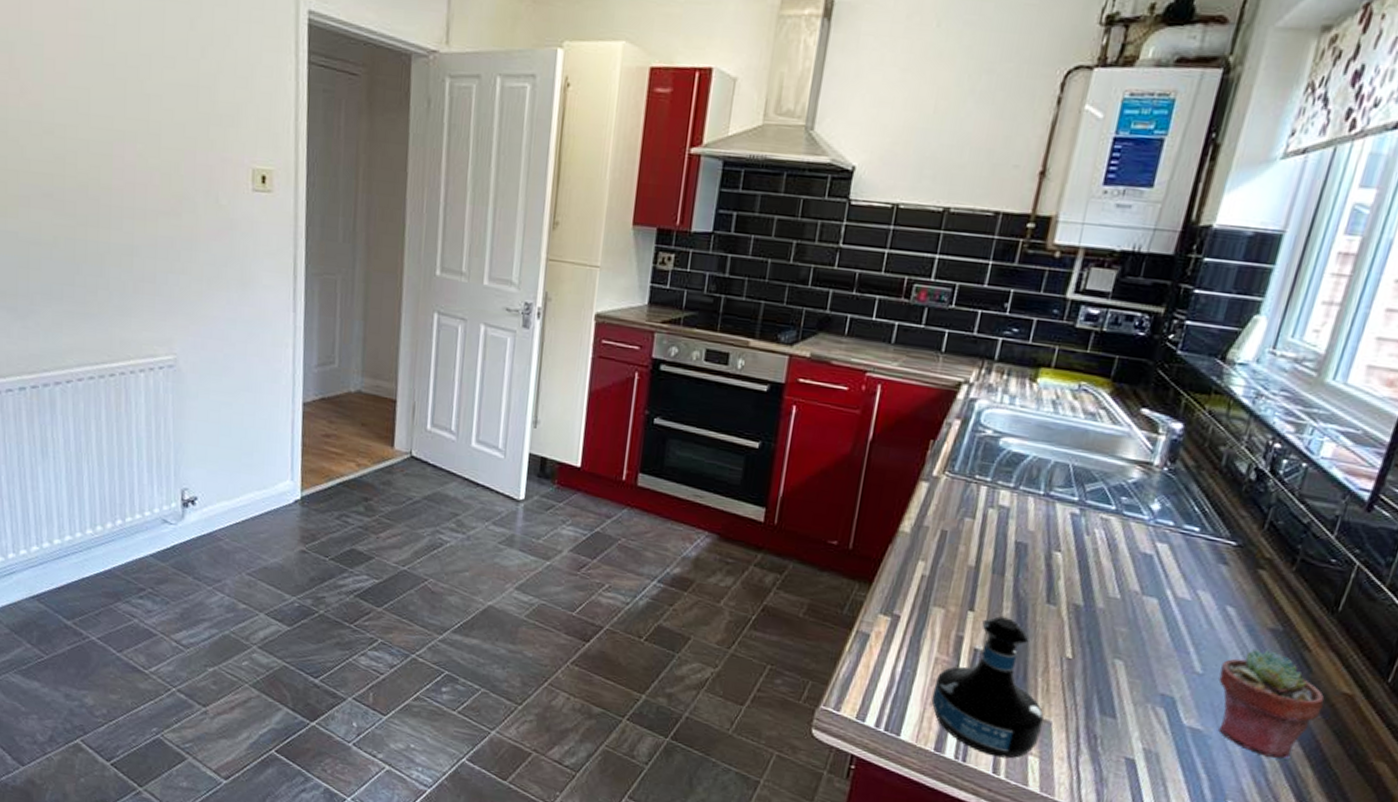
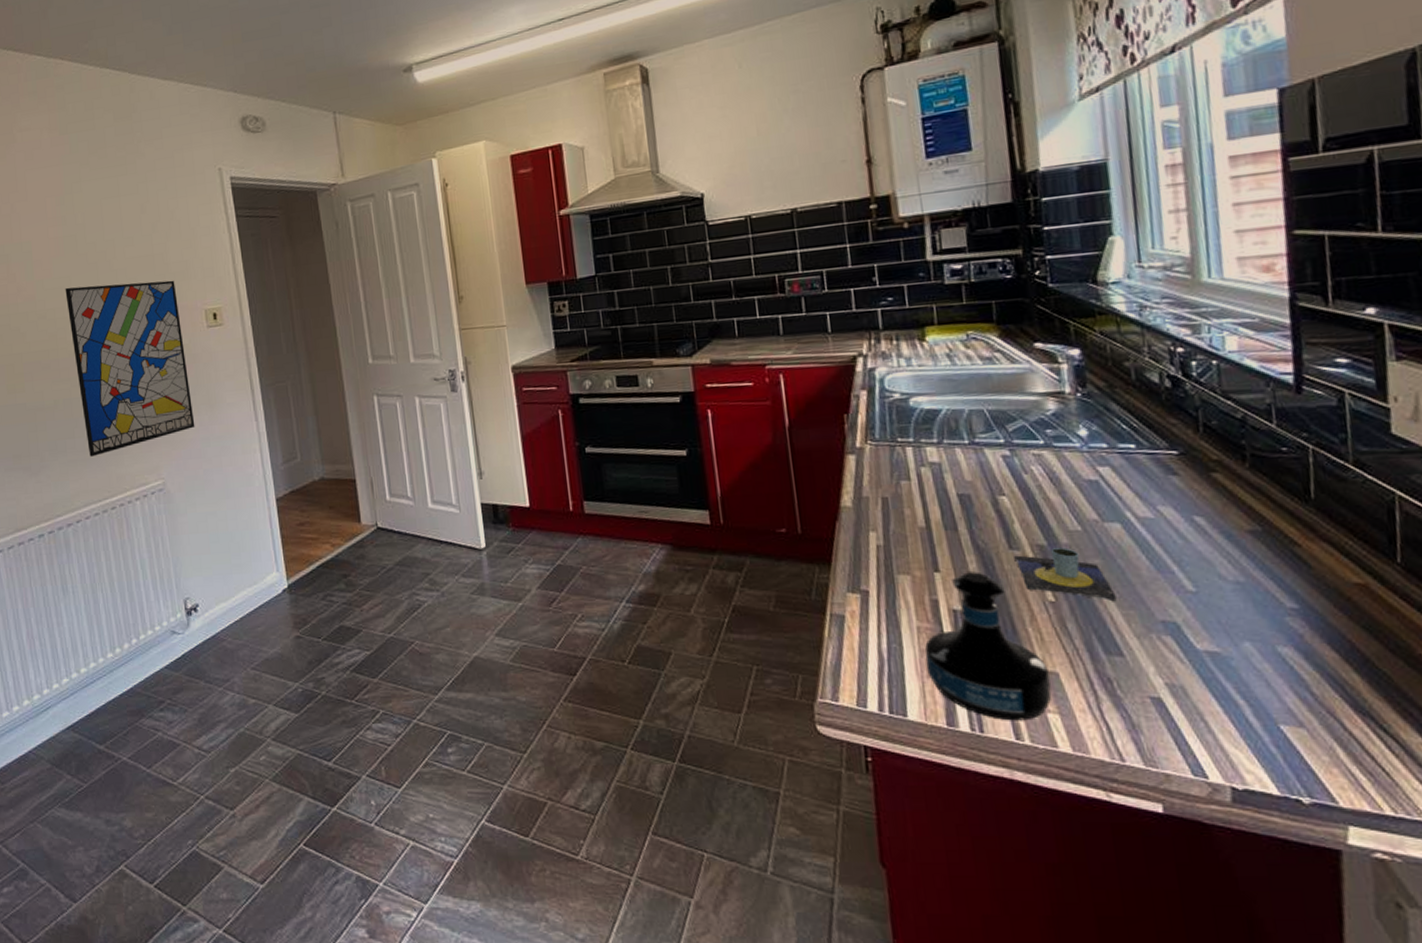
wall art: none [81,102,222,313] -> present [65,280,195,457]
mug: none [1048,610,1129,669] -> present [1014,547,1117,602]
potted succulent: present [1218,648,1325,760] -> none [1213,553,1340,668]

